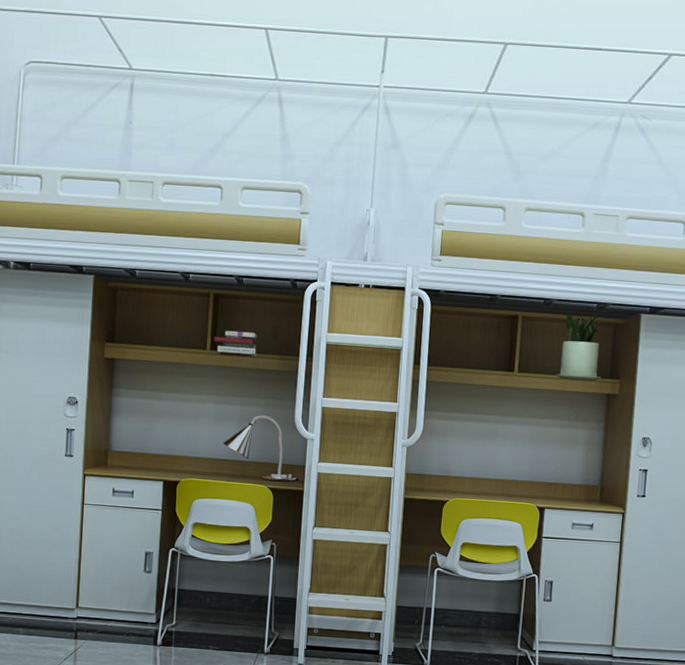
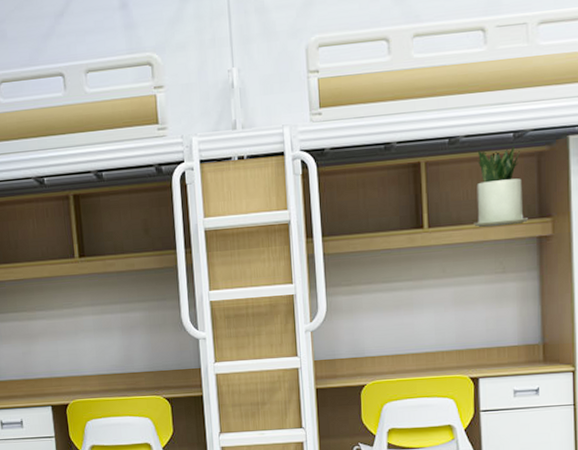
books: present [213,330,257,357] -> none [80,230,130,261]
table lamp: present [221,415,300,482] -> none [106,319,197,390]

